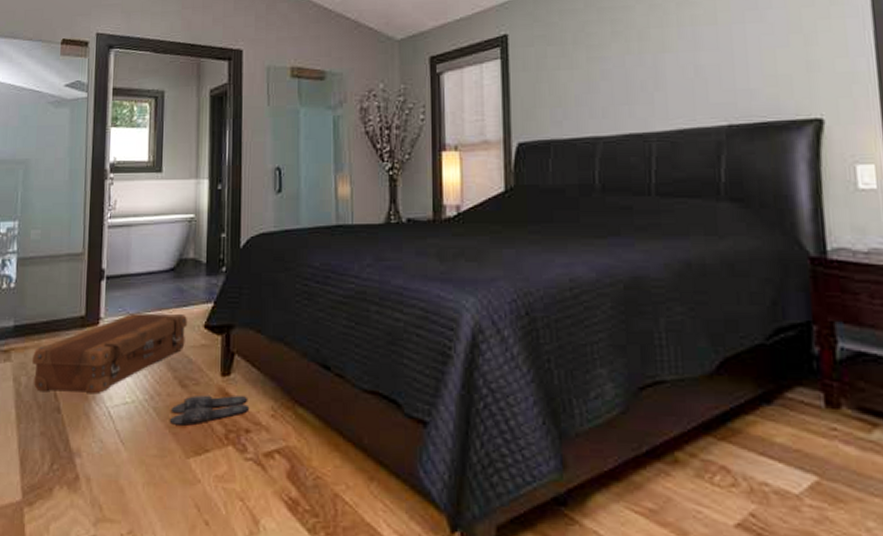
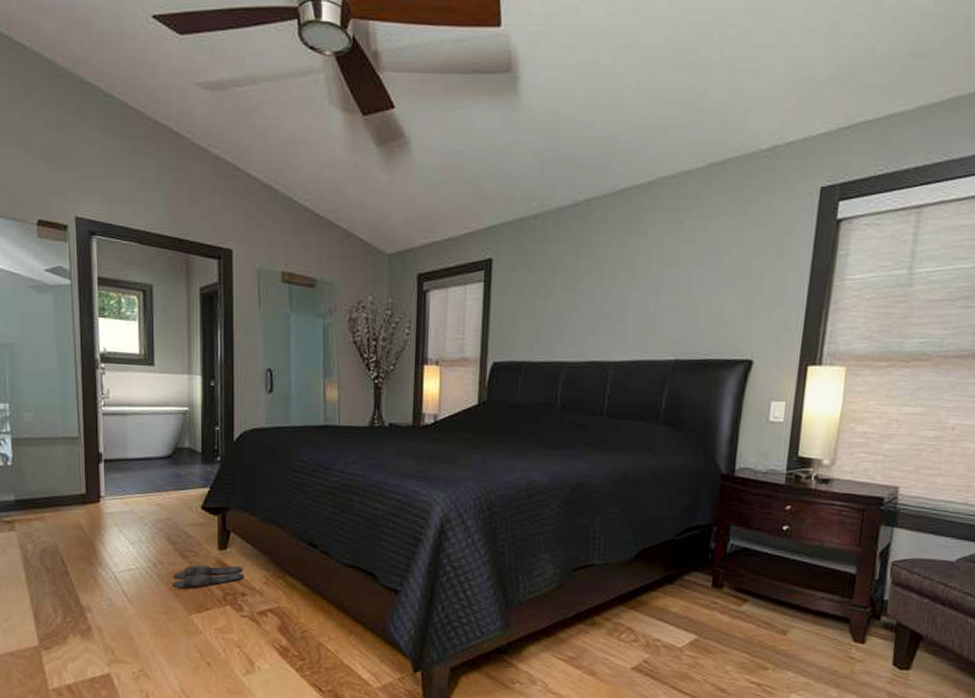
suitcase: present [32,312,188,394] -> none [37,493,186,561]

